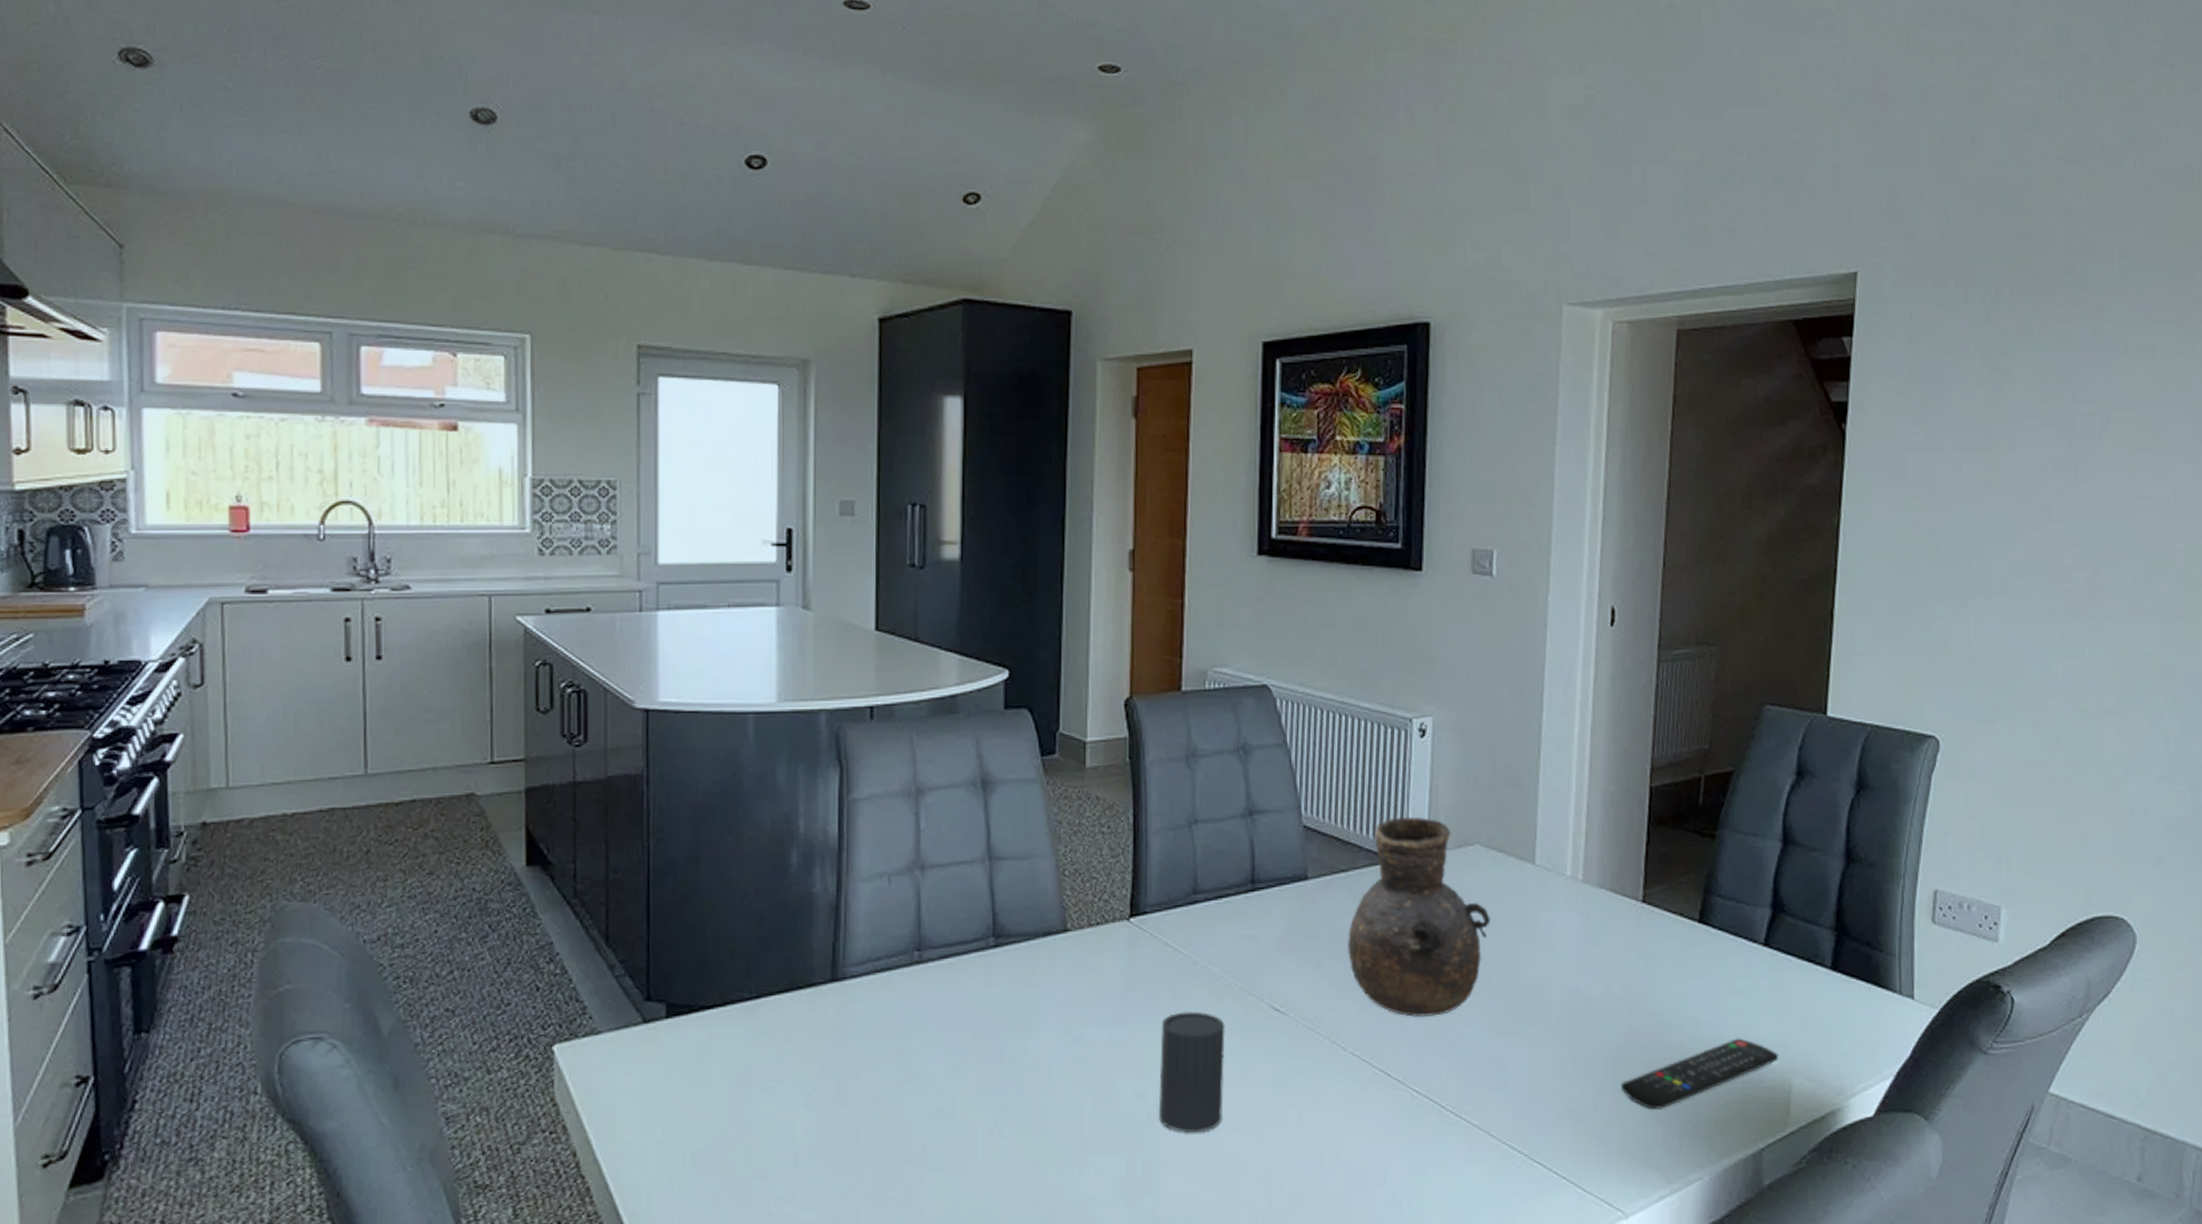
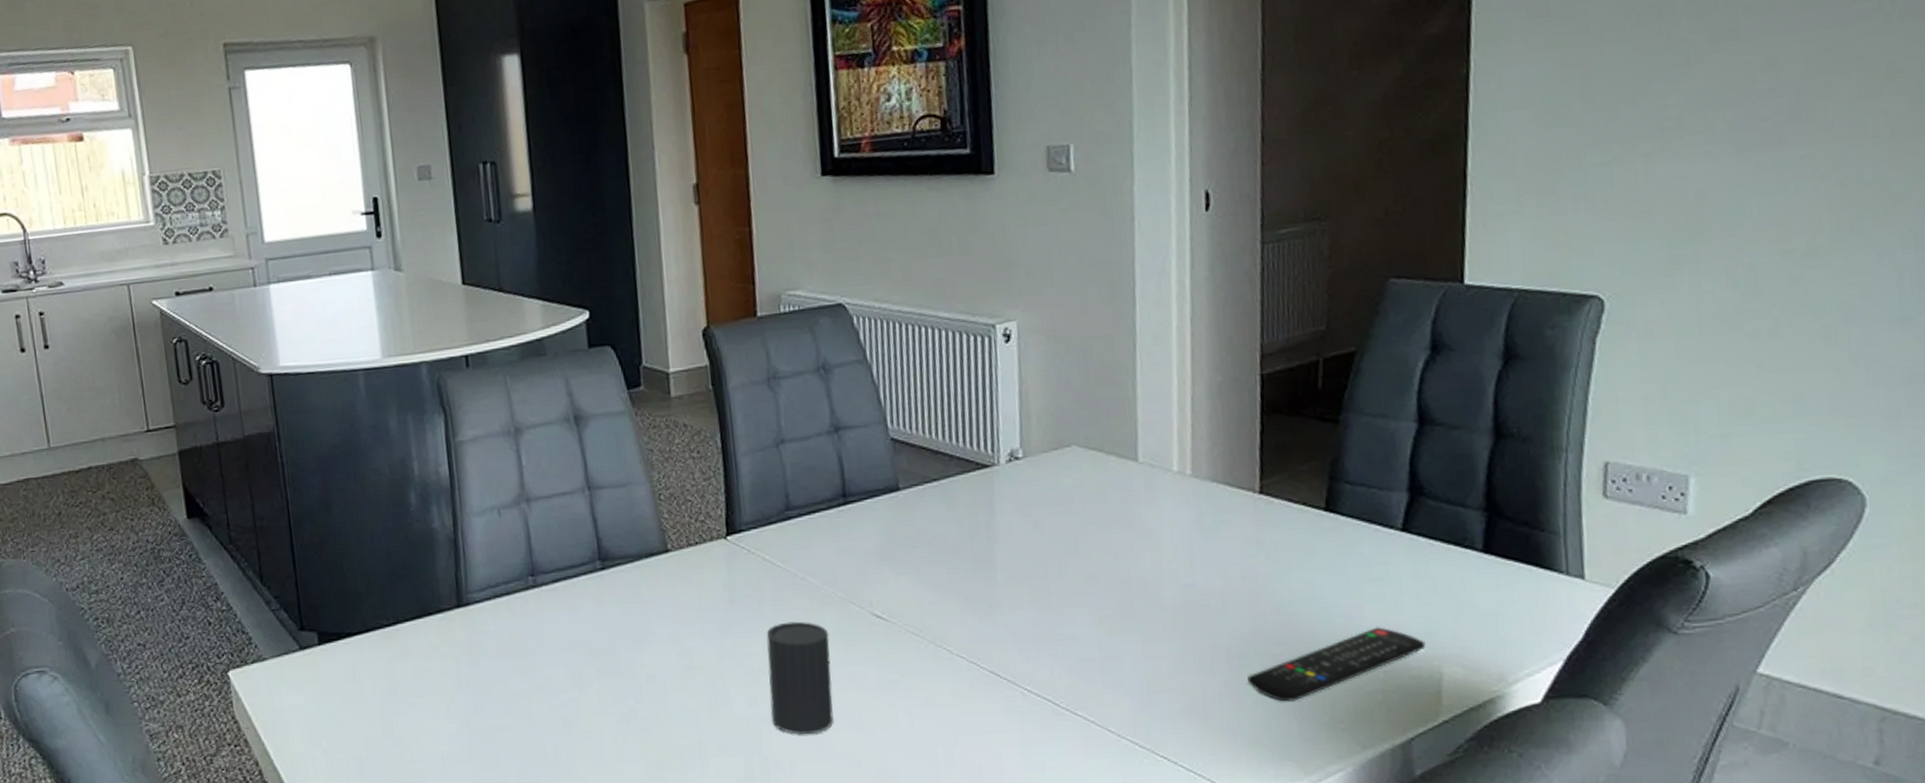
vase: present [1347,816,1490,1018] -> none [944,421,1094,619]

